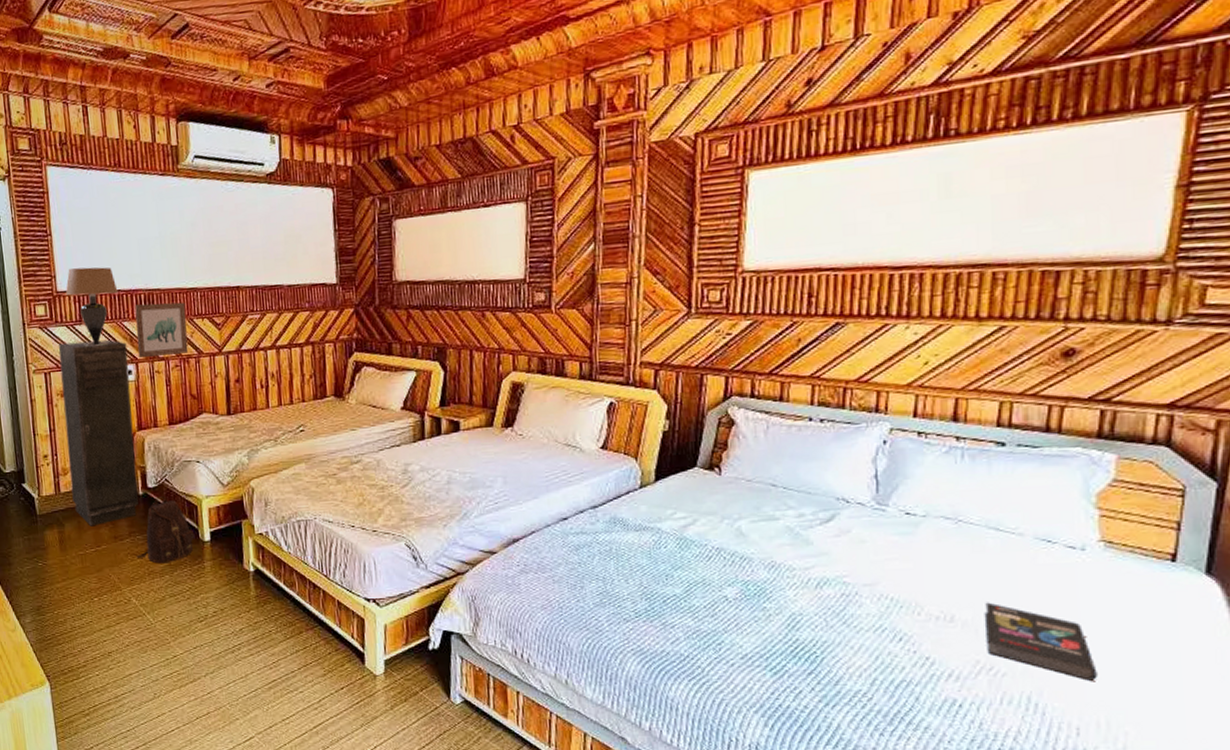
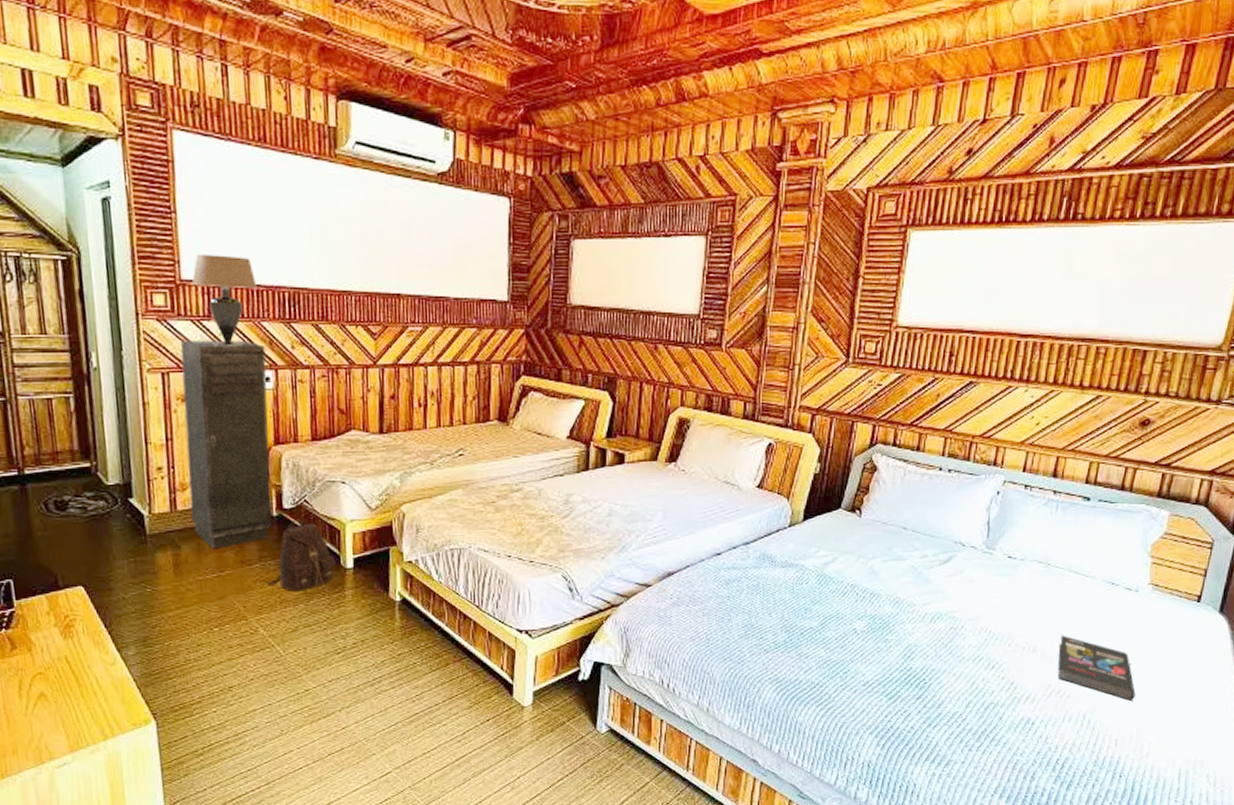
wall art: present [134,302,189,357] -> none [276,304,338,363]

